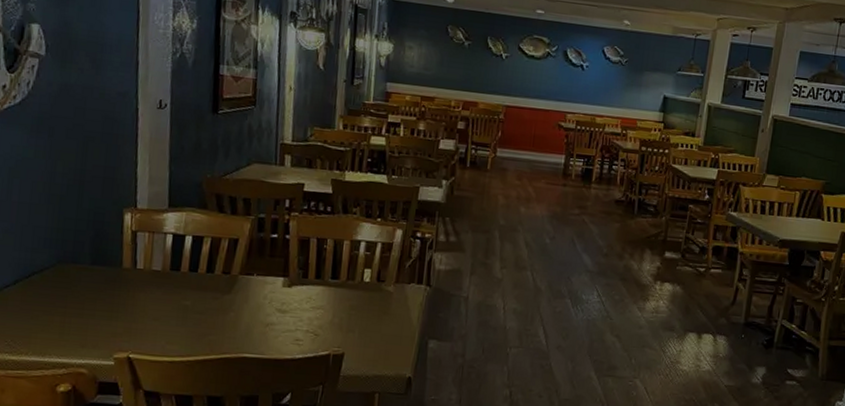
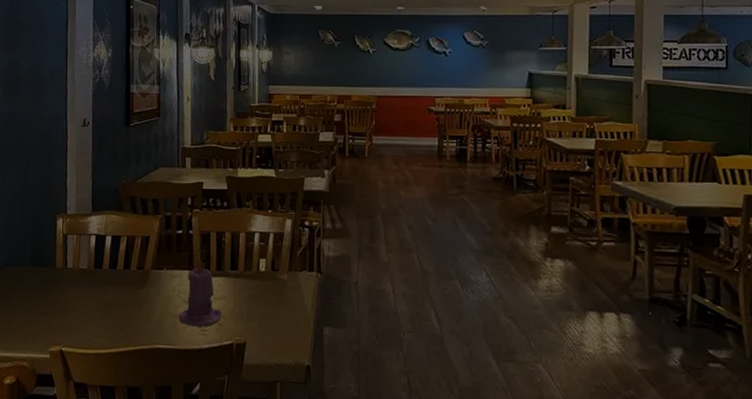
candle: none [270,271,319,337] -> present [179,264,222,327]

